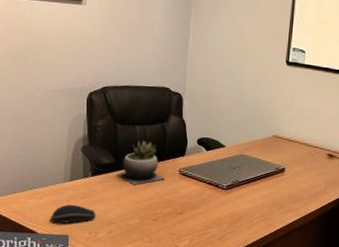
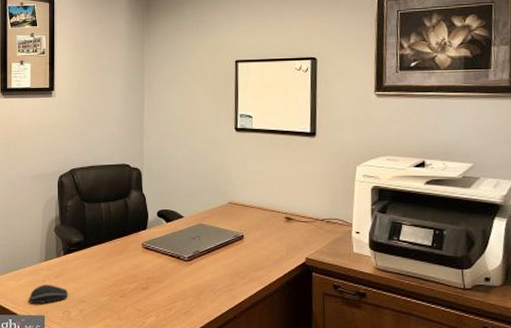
succulent plant: present [115,140,165,185] -> none [84,217,129,262]

